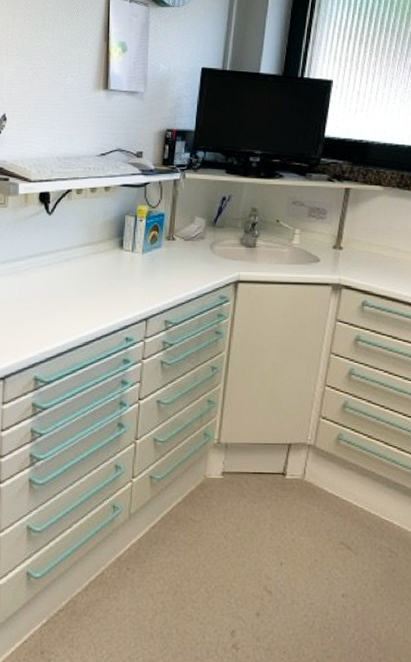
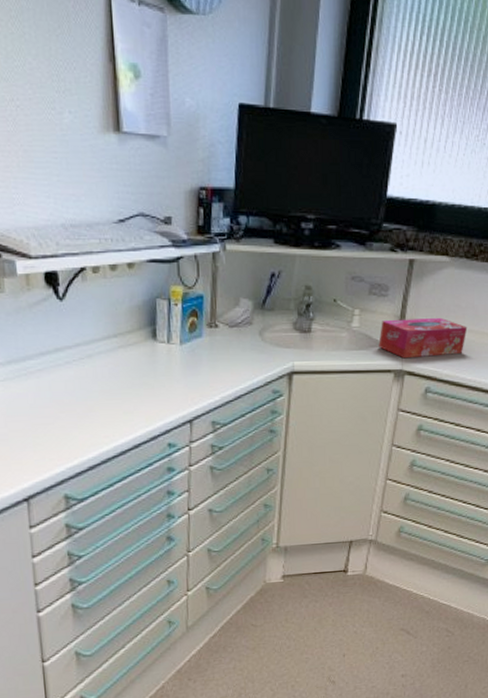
tissue box: none [317,238,402,274] -> present [379,317,468,359]

